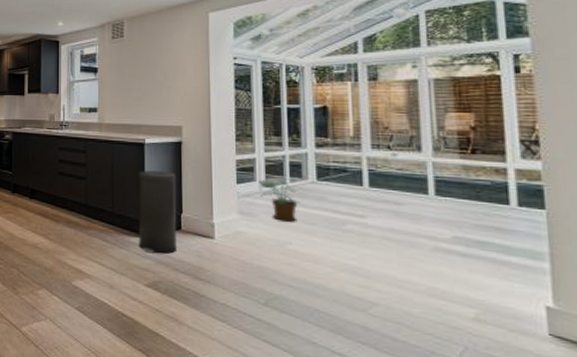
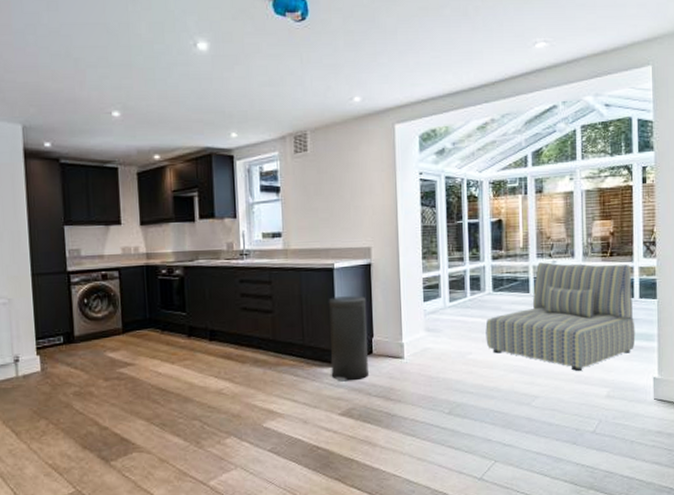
potted plant: present [258,178,300,222] -> none [443,293,479,334]
sofa: none [308,154,515,282] -> present [485,262,636,371]

